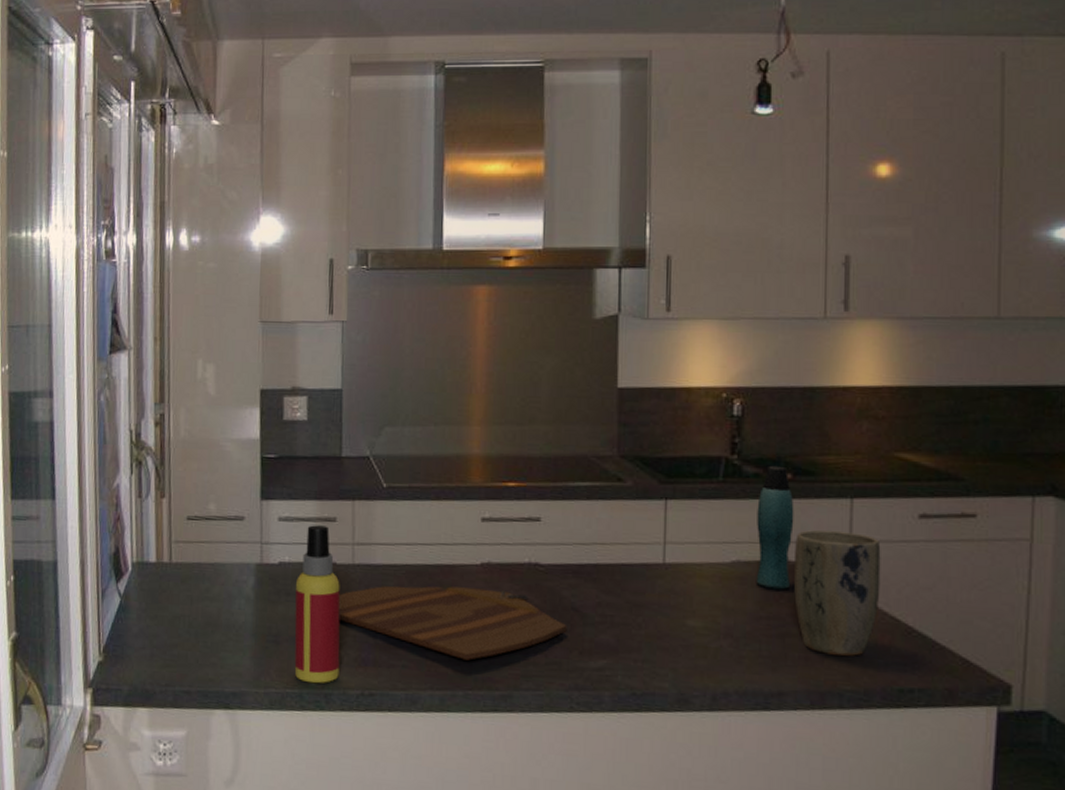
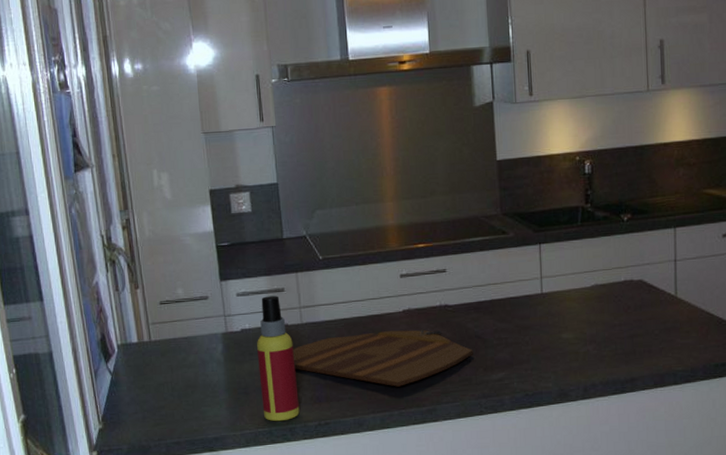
bottle: present [755,465,794,590] -> none [607,209,635,303]
plant pot: present [794,530,881,657] -> none [636,253,699,347]

